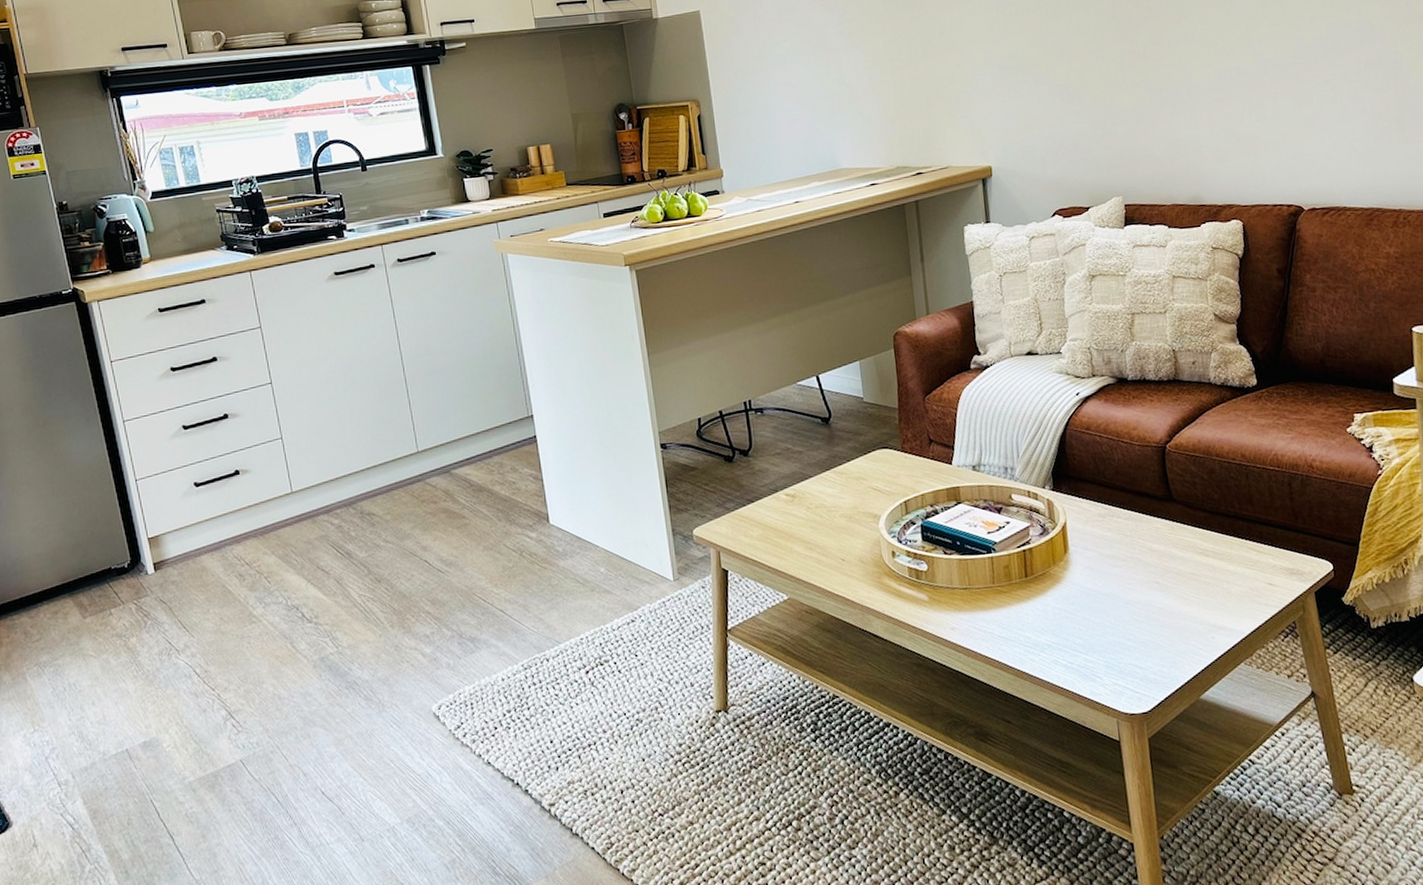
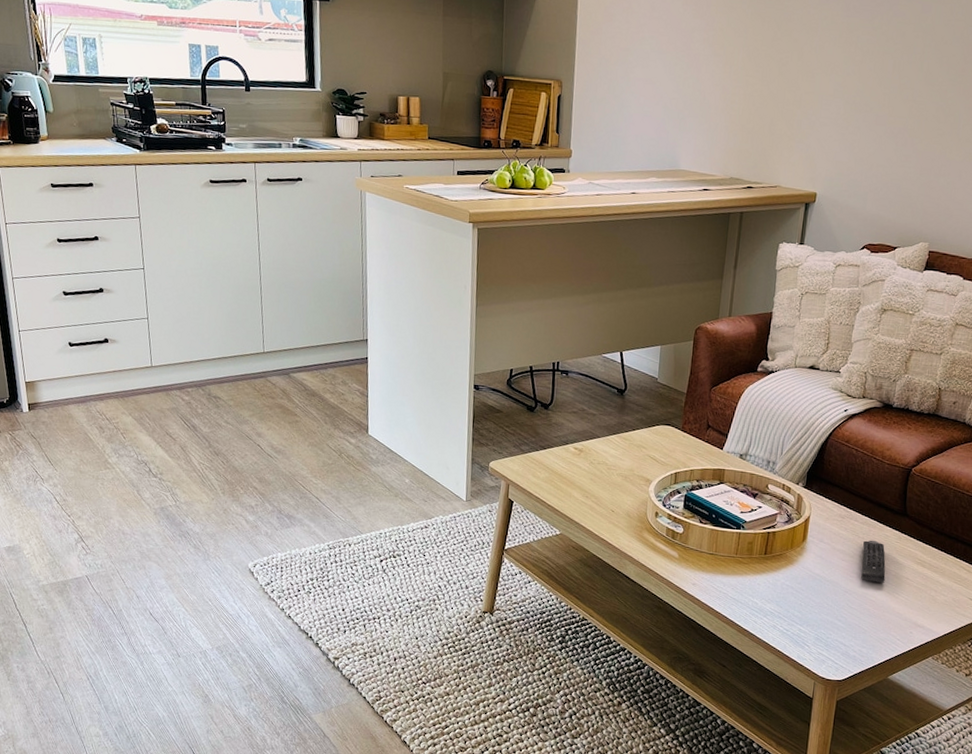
remote control: none [1133,536,1168,586] -> present [861,540,886,584]

